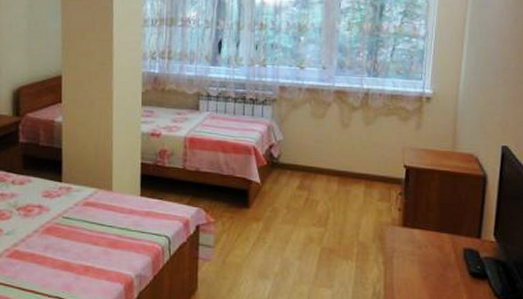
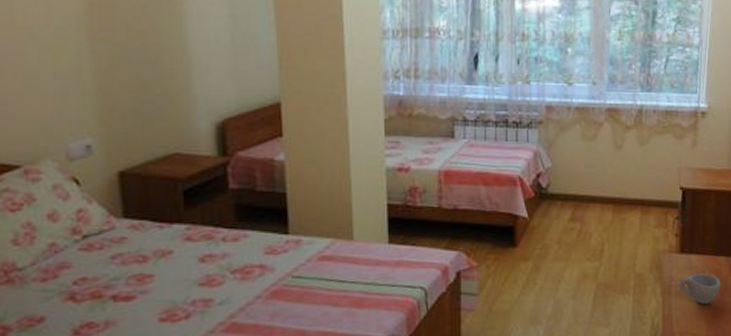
cup: none [400,247,444,277] -> present [678,273,721,304]

